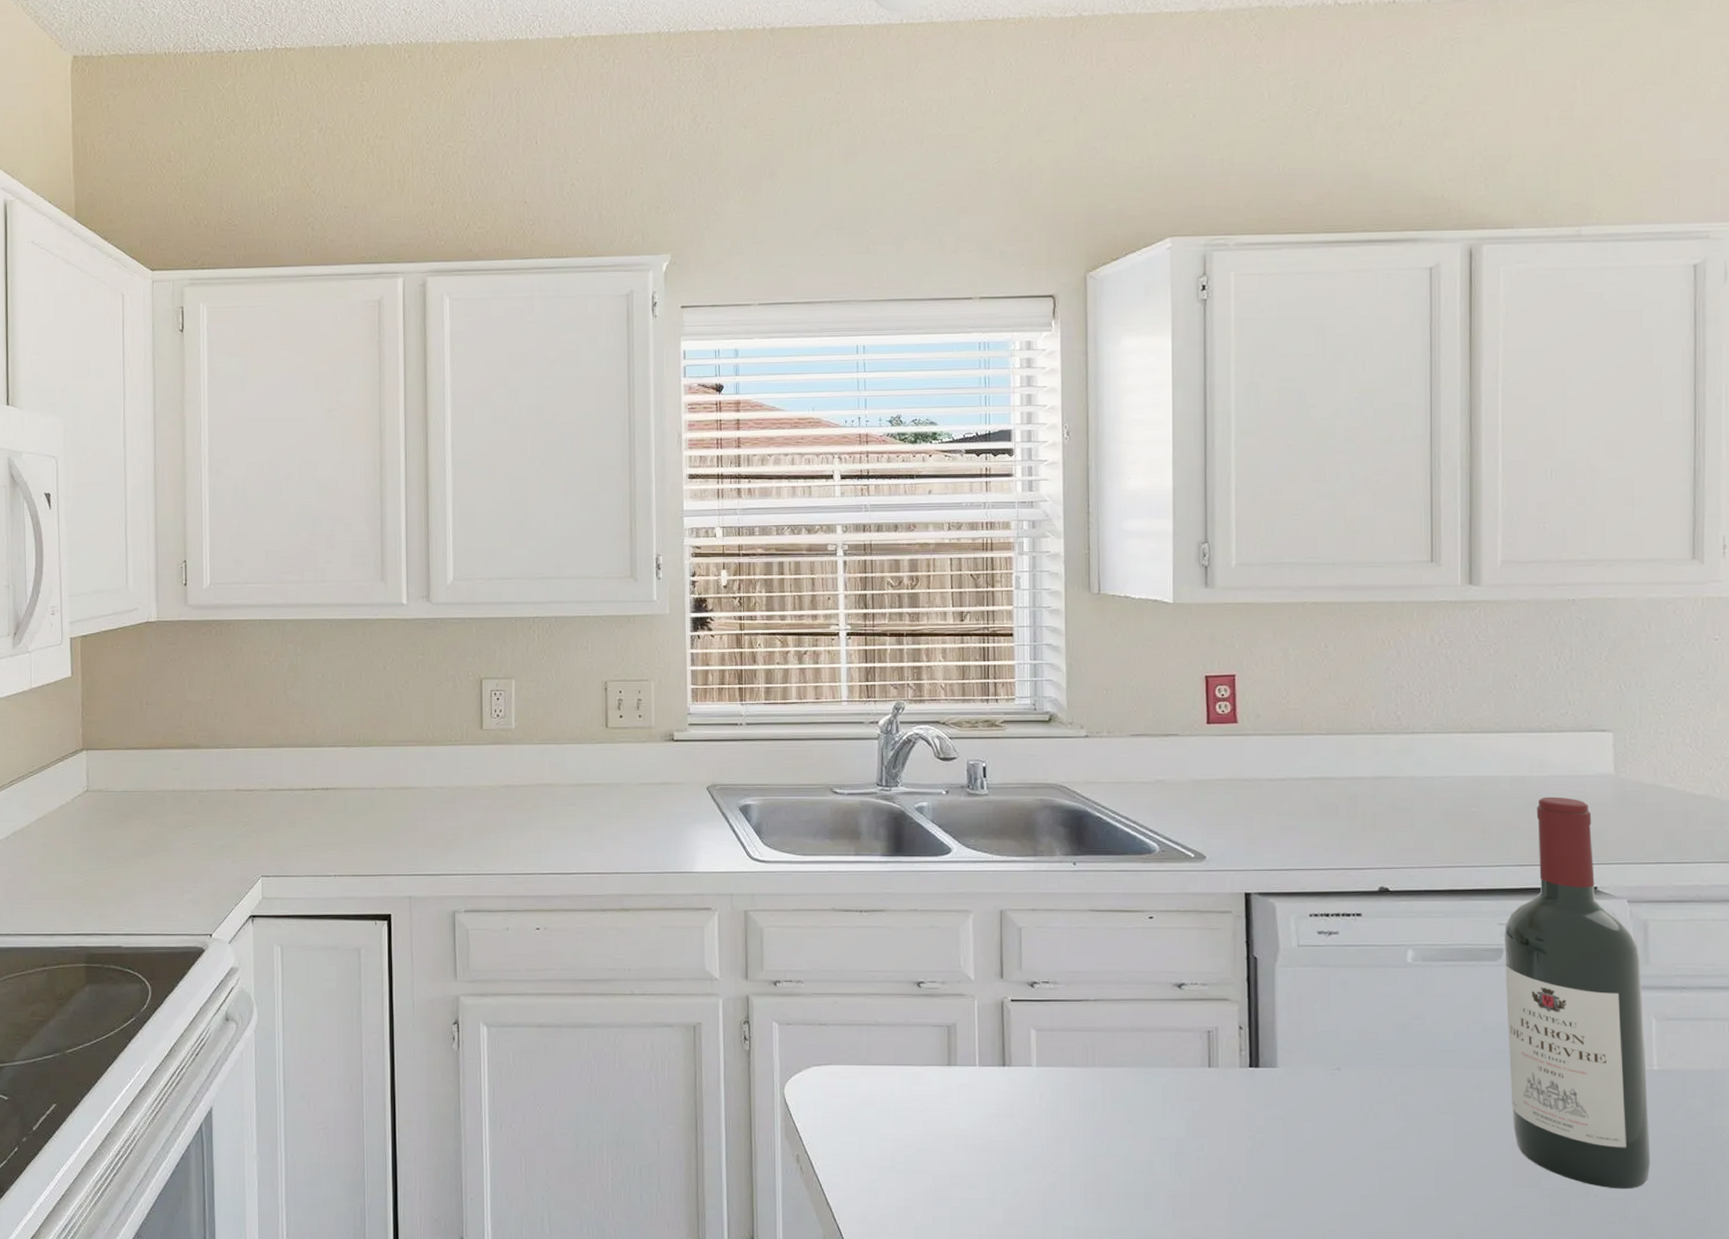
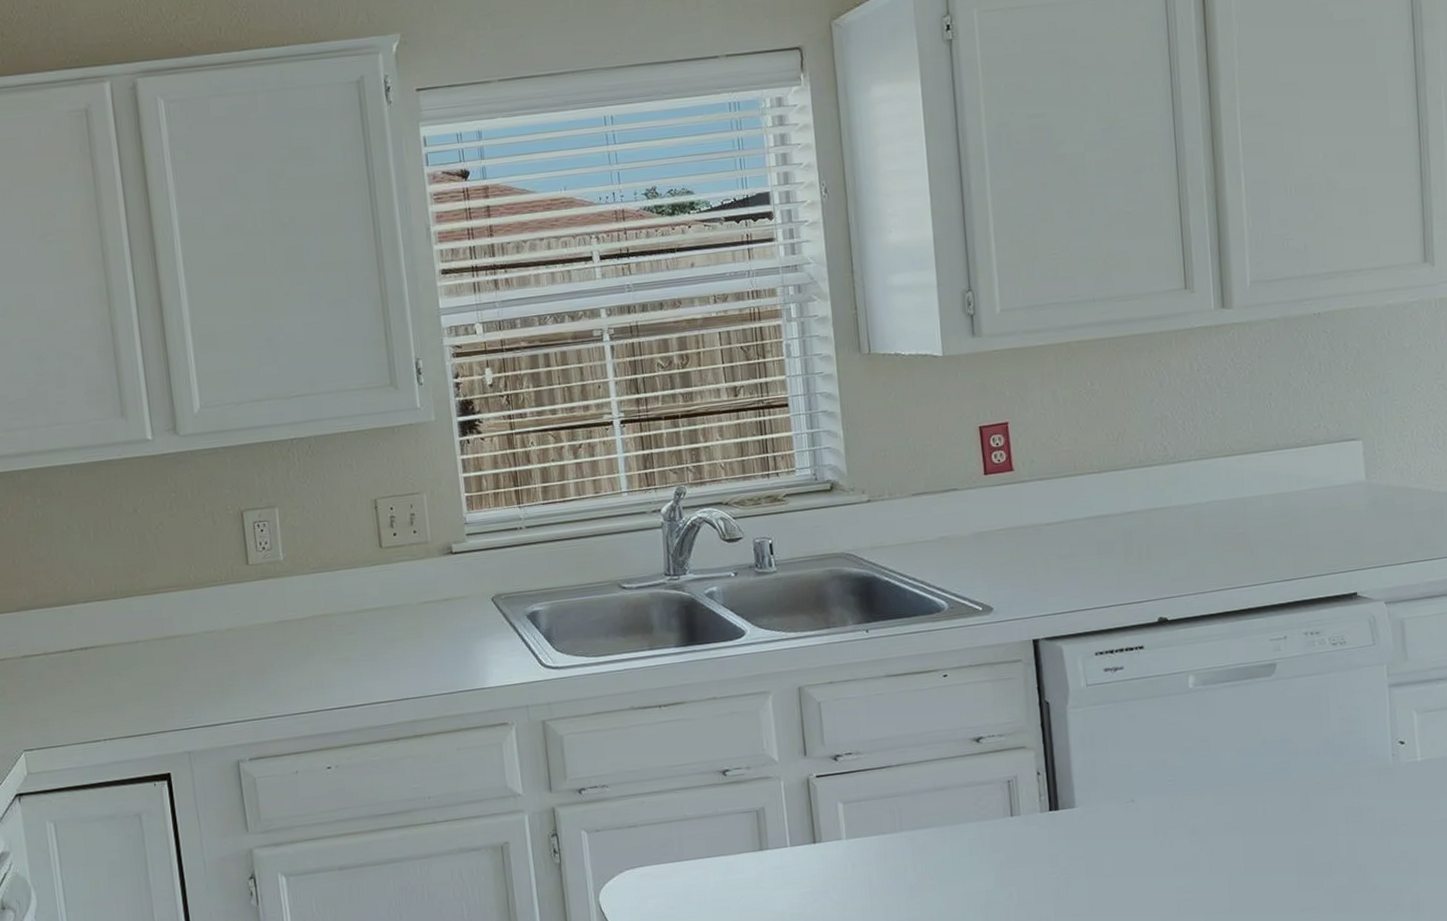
wine bottle: present [1503,796,1651,1189] -> none [1275,509,1420,880]

